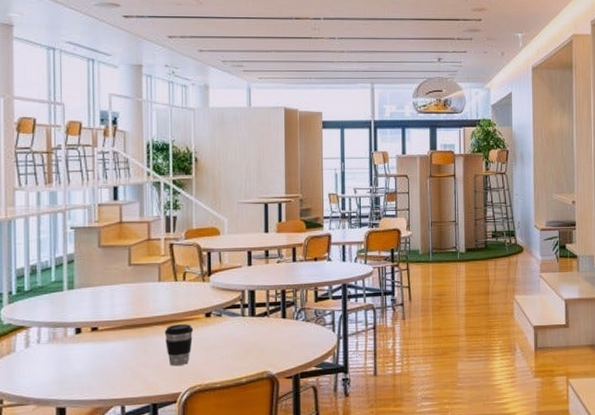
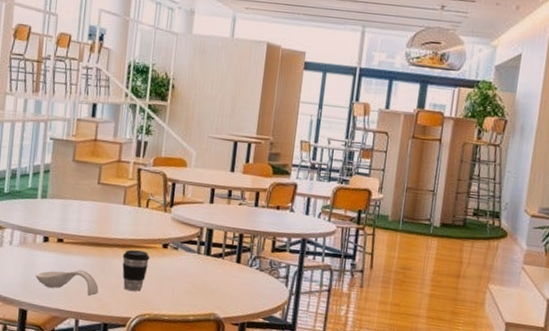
spoon rest: none [70,354,142,380] -> present [35,269,99,297]

